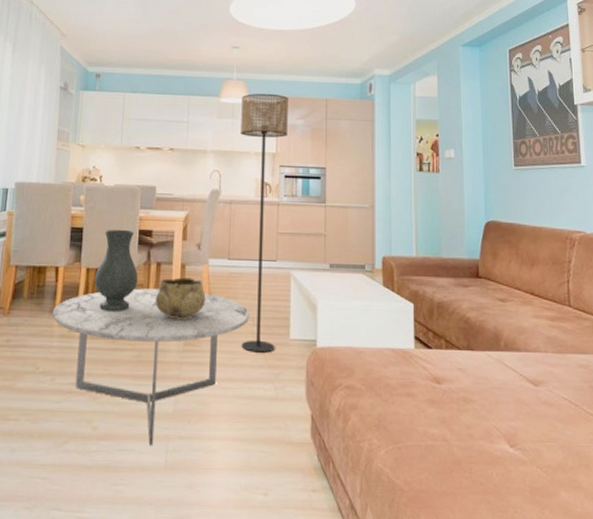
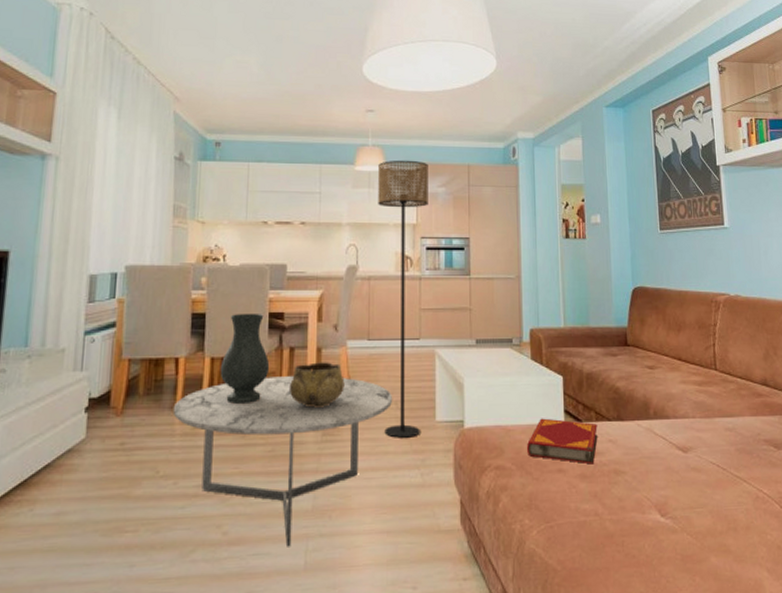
hardback book: none [377,343,447,391] -> present [527,418,598,465]

